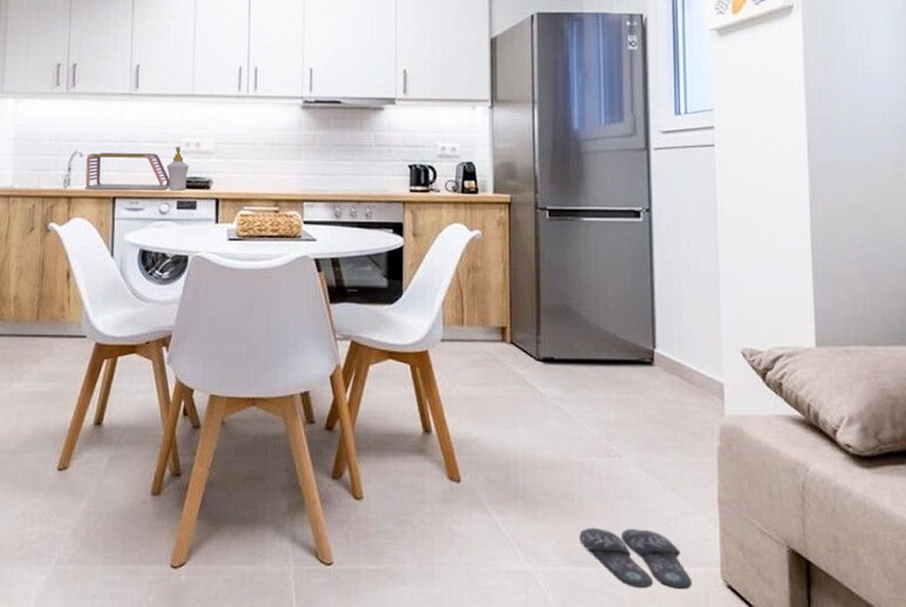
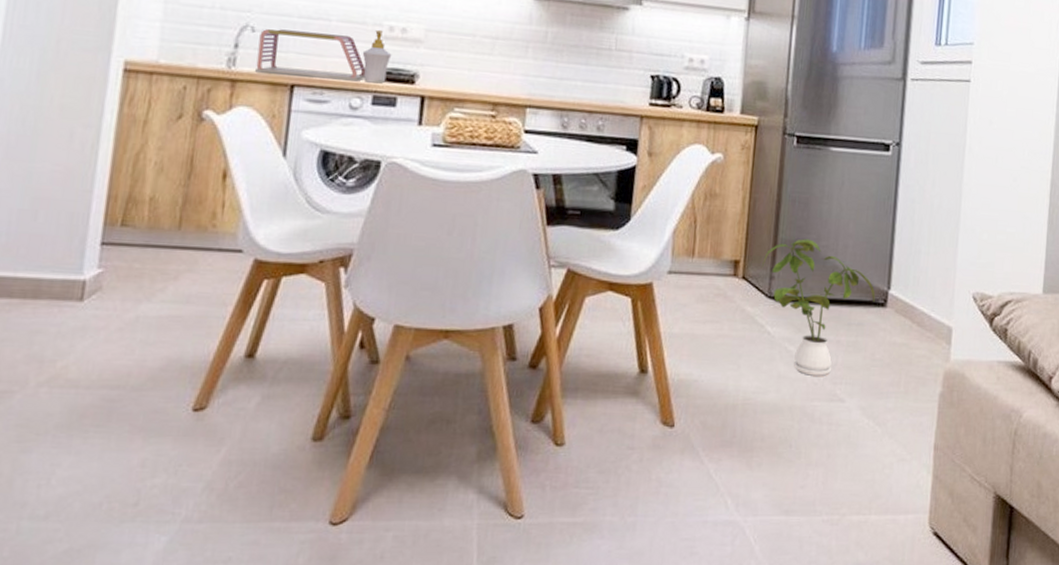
house plant: none [528,304,641,433] -> present [762,239,875,376]
slippers: present [579,527,692,589] -> none [793,474,901,537]

